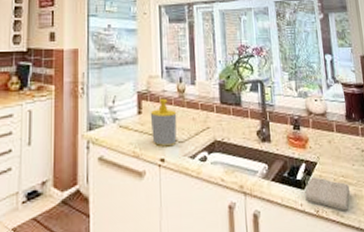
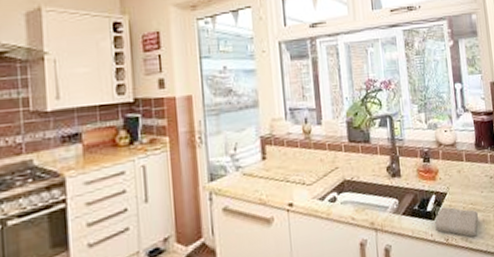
soap bottle: present [150,98,177,147] -> none [275,141,305,191]

